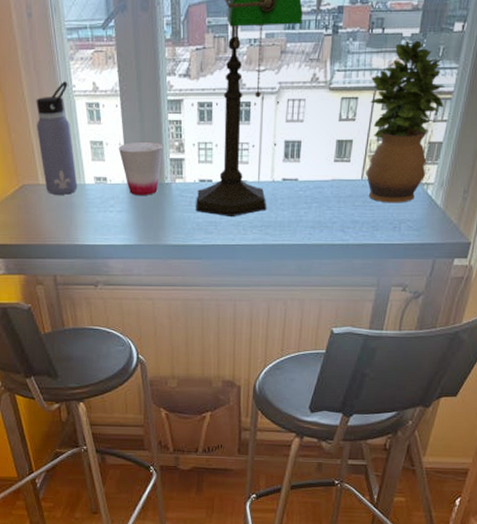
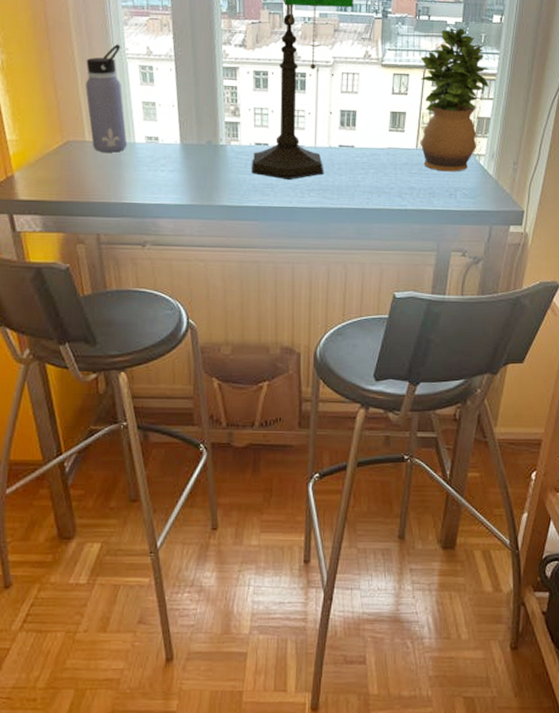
cup: present [118,141,164,195] -> none [171,104,219,156]

